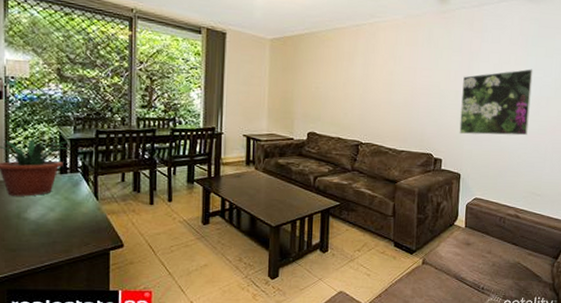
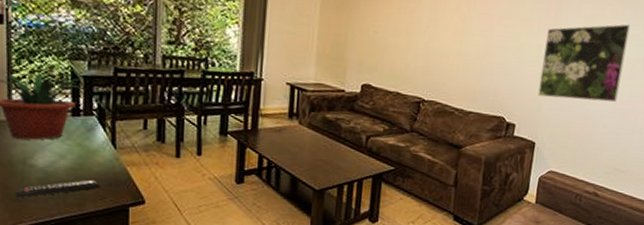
remote control: none [10,228,84,248] -> present [15,179,100,198]

